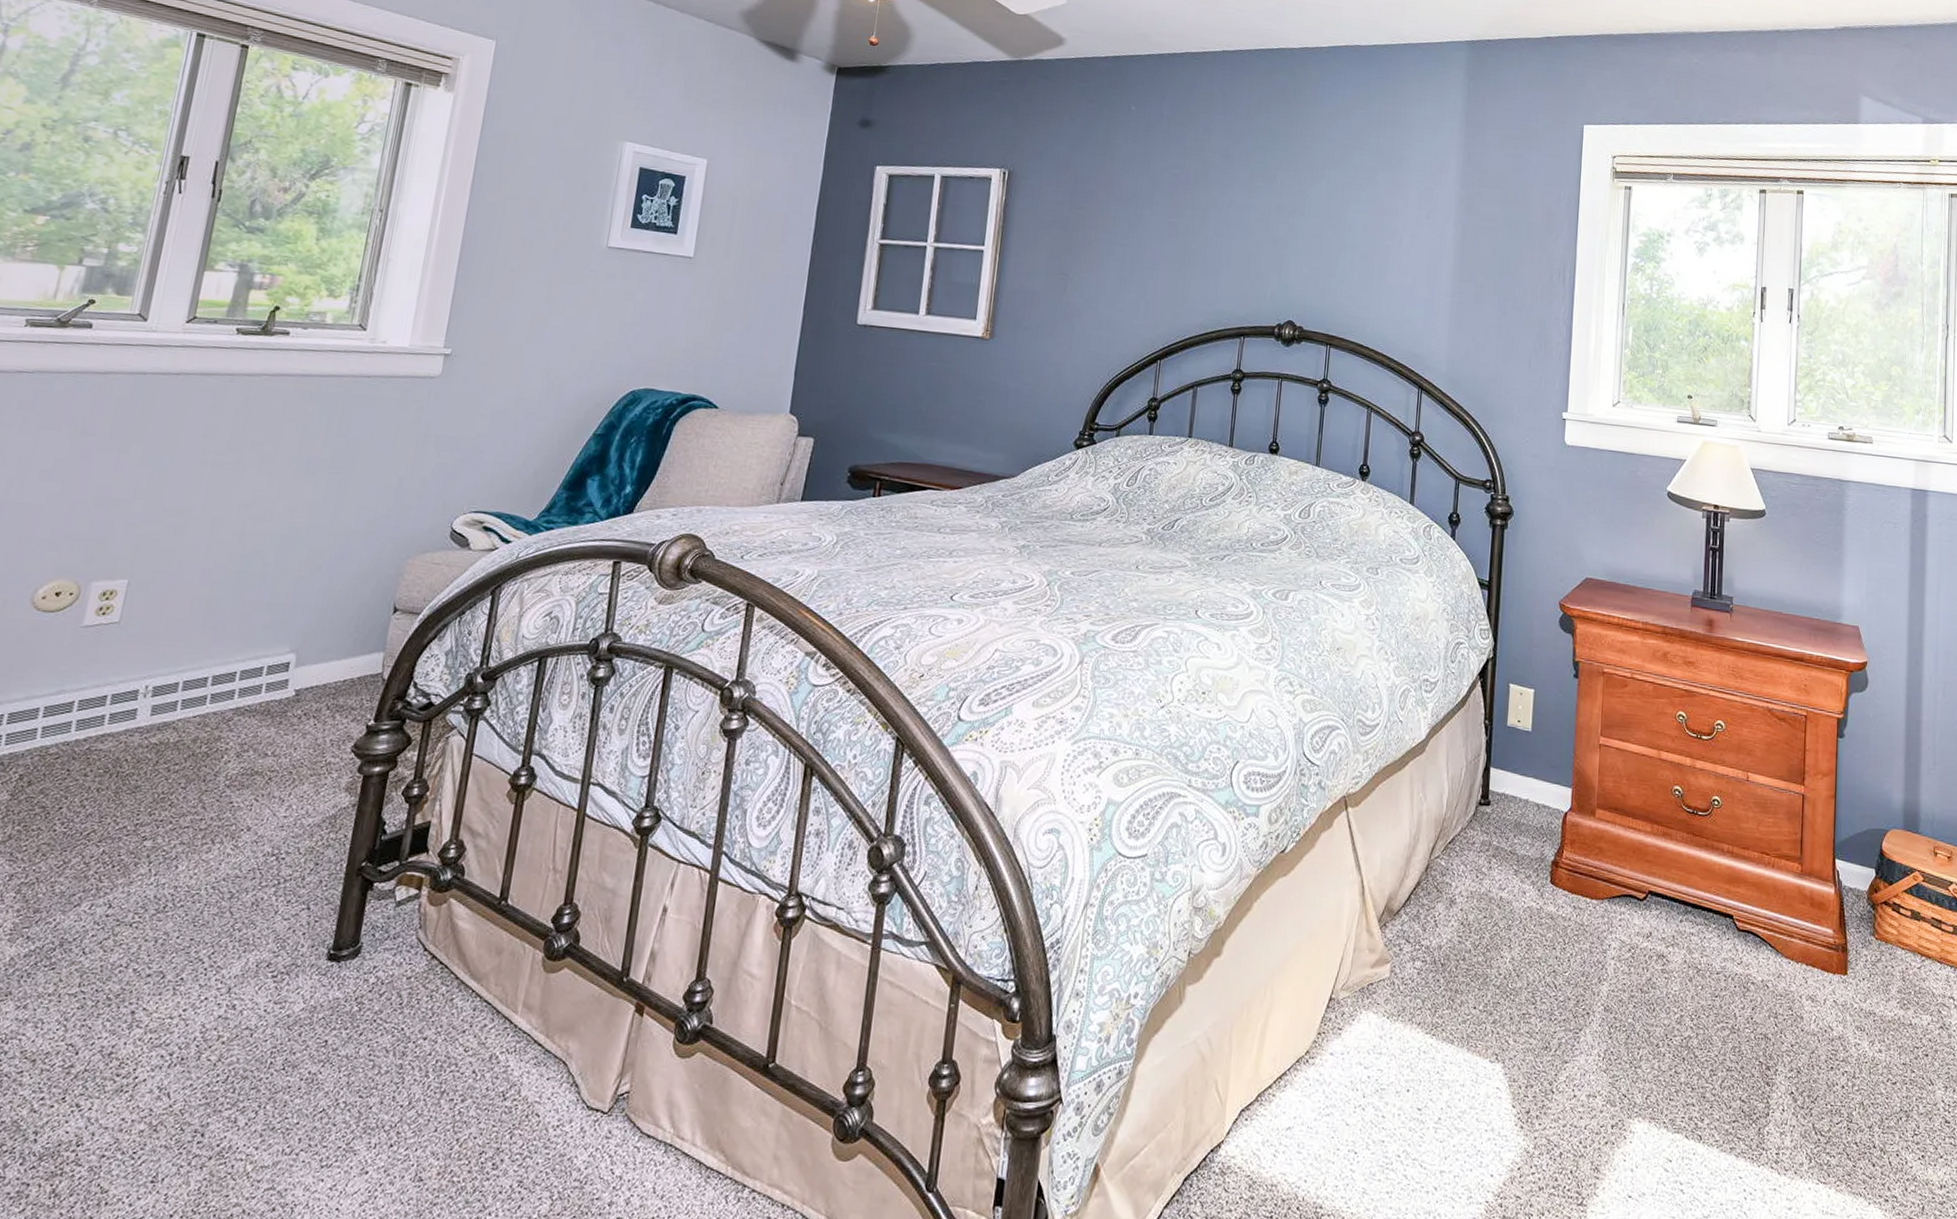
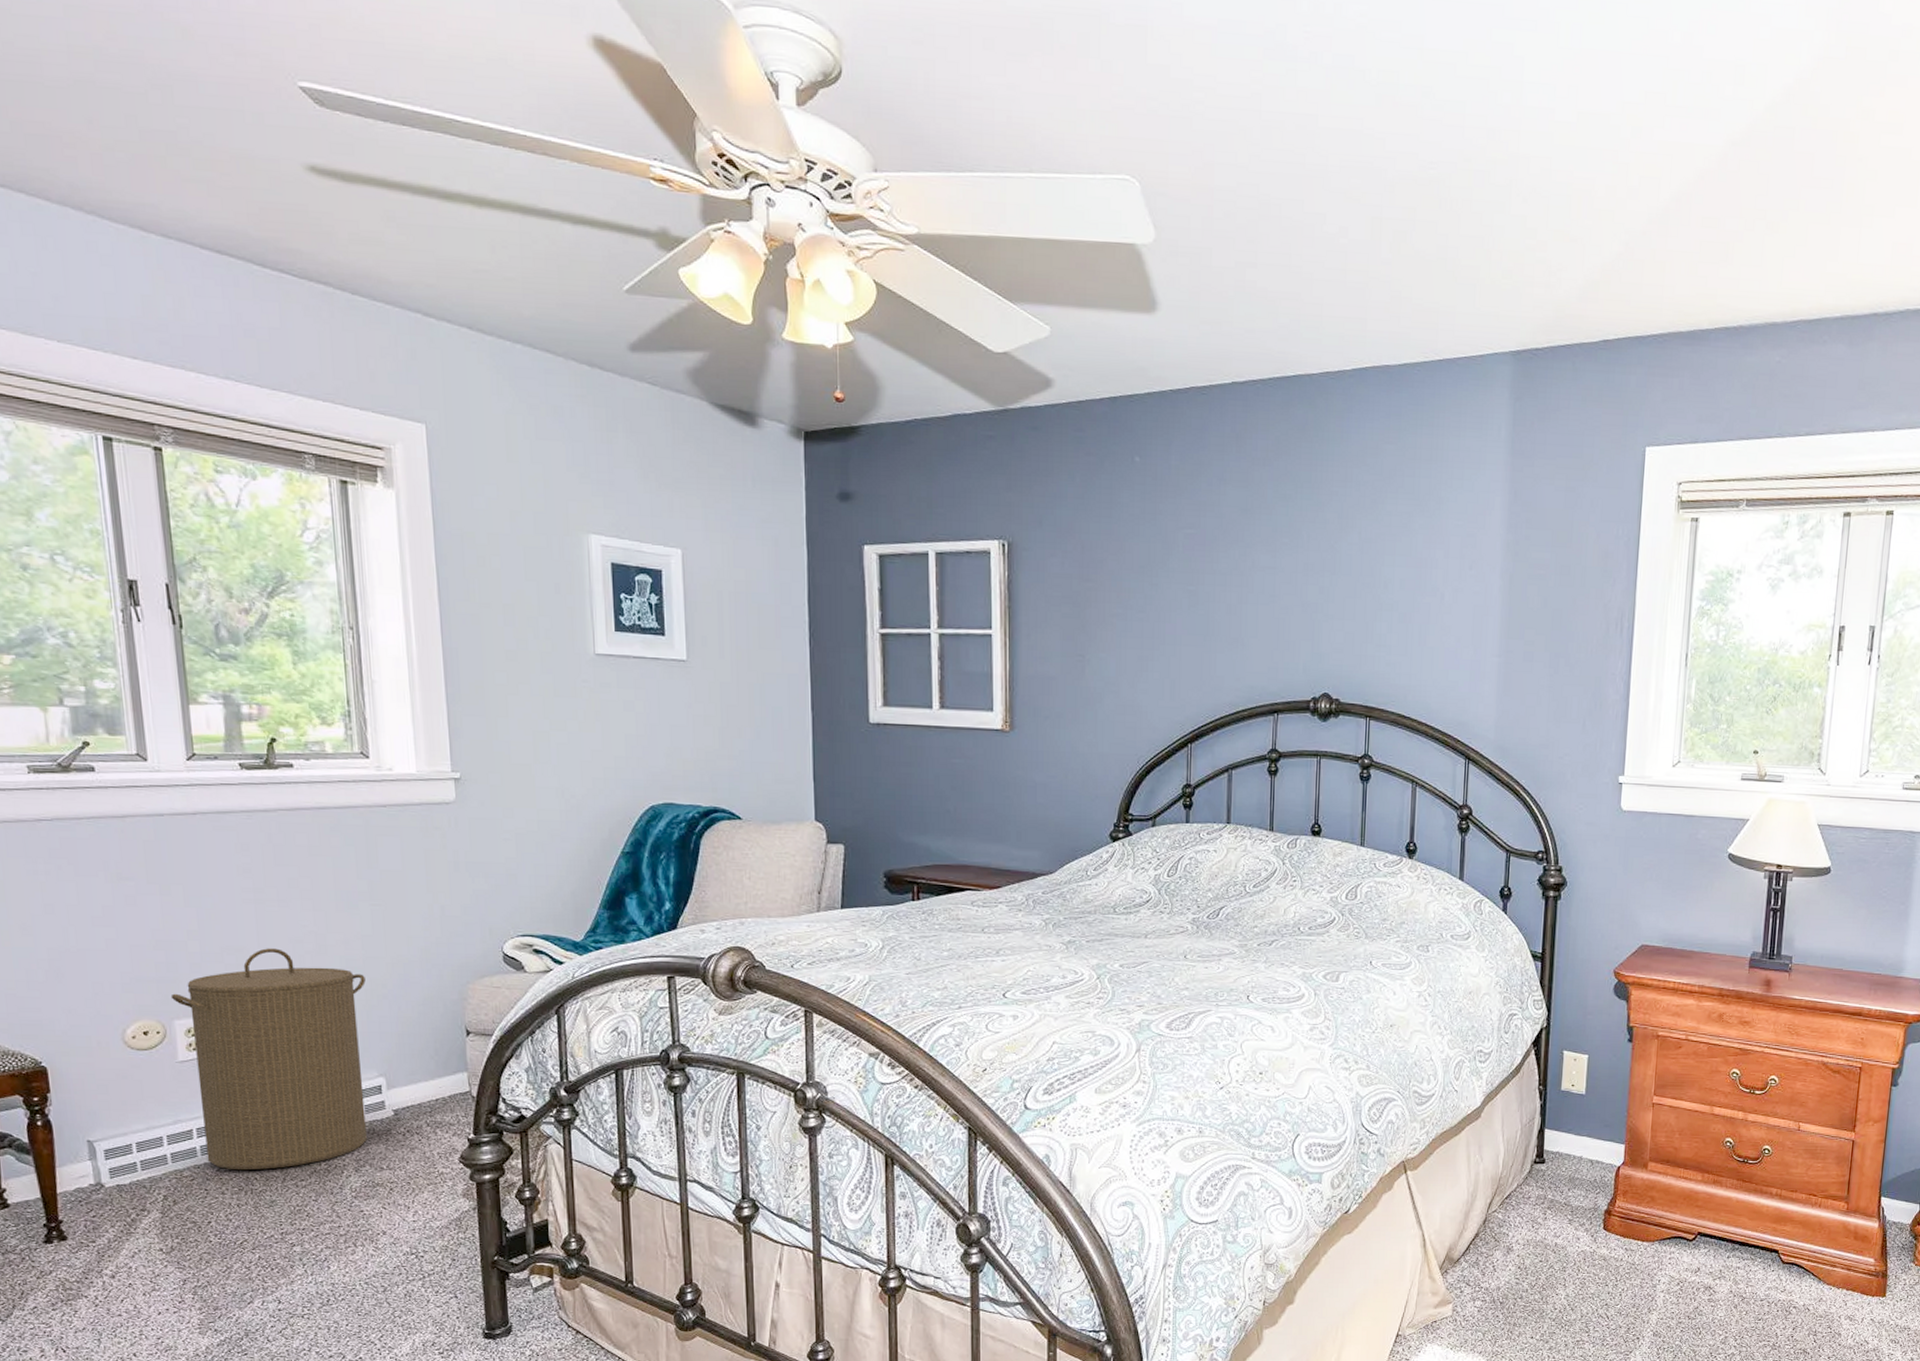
laundry hamper: none [80,511,304,750] -> present [170,948,367,1170]

